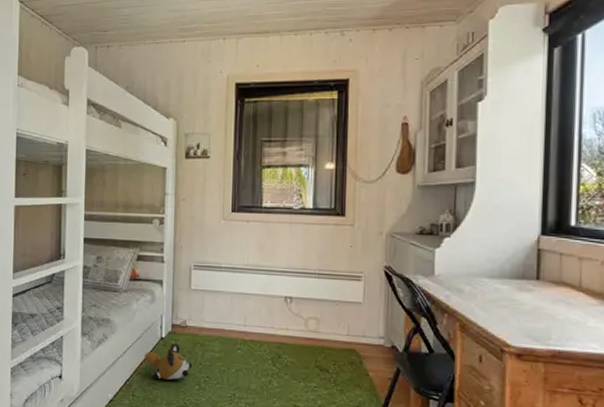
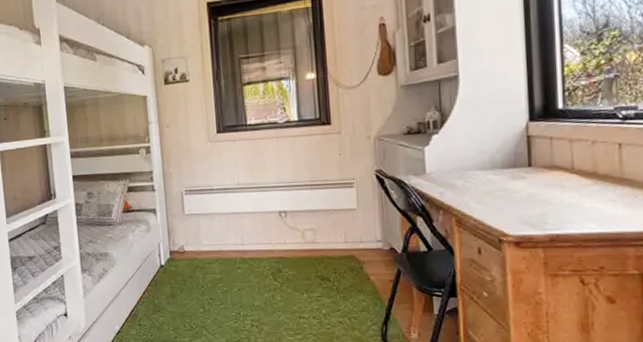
plush toy: present [143,343,193,380] -> none [145,269,195,307]

